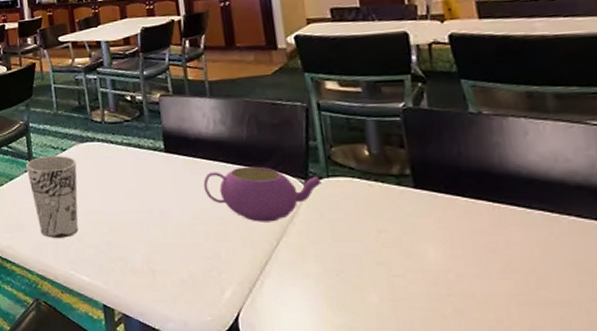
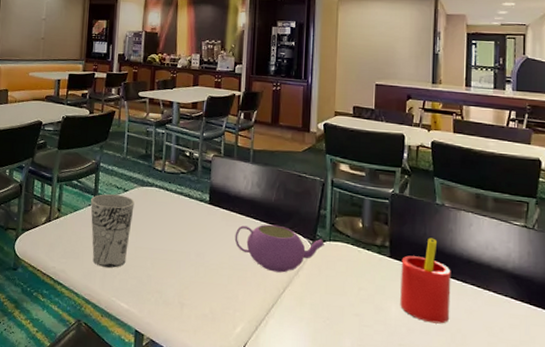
straw: none [431,157,516,264] -> present [400,238,451,324]

